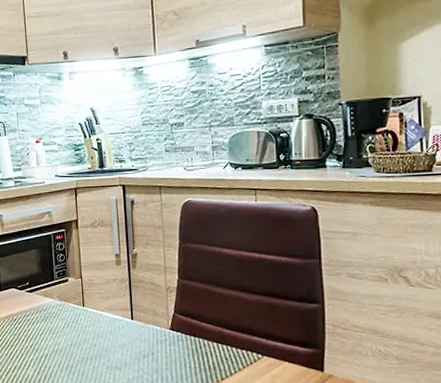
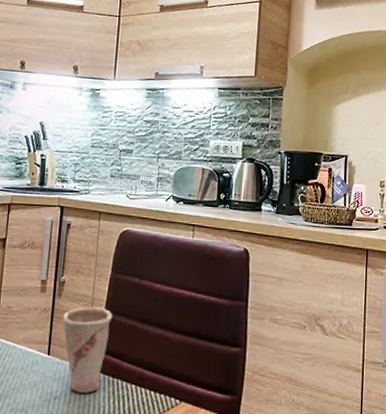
cup: none [139,275,186,351] -> present [62,307,113,393]

